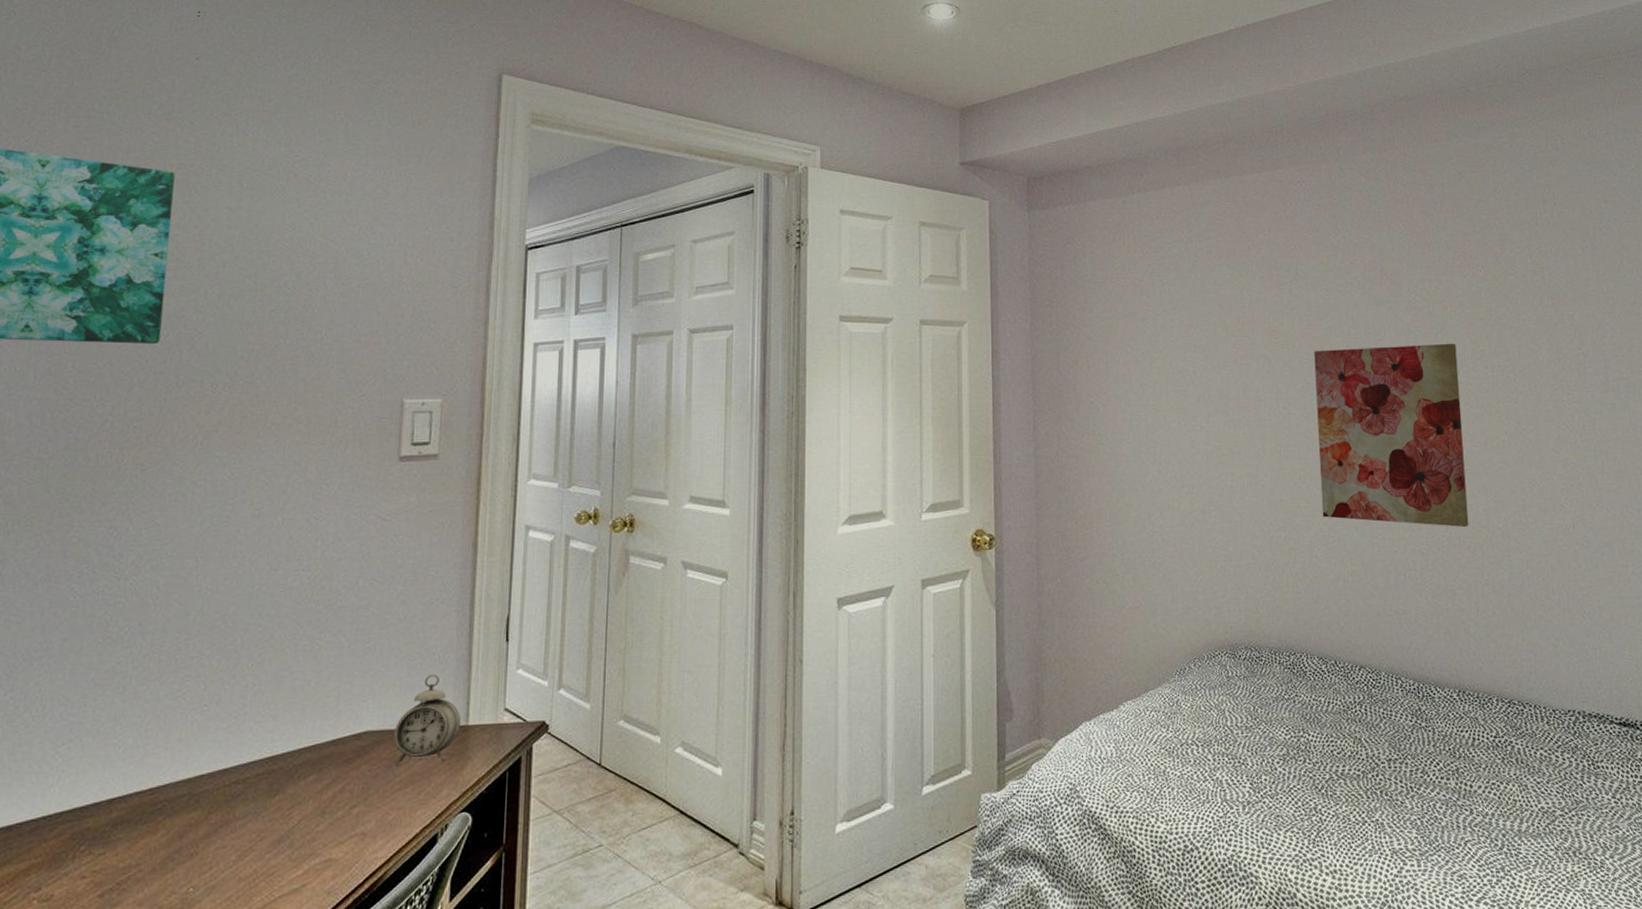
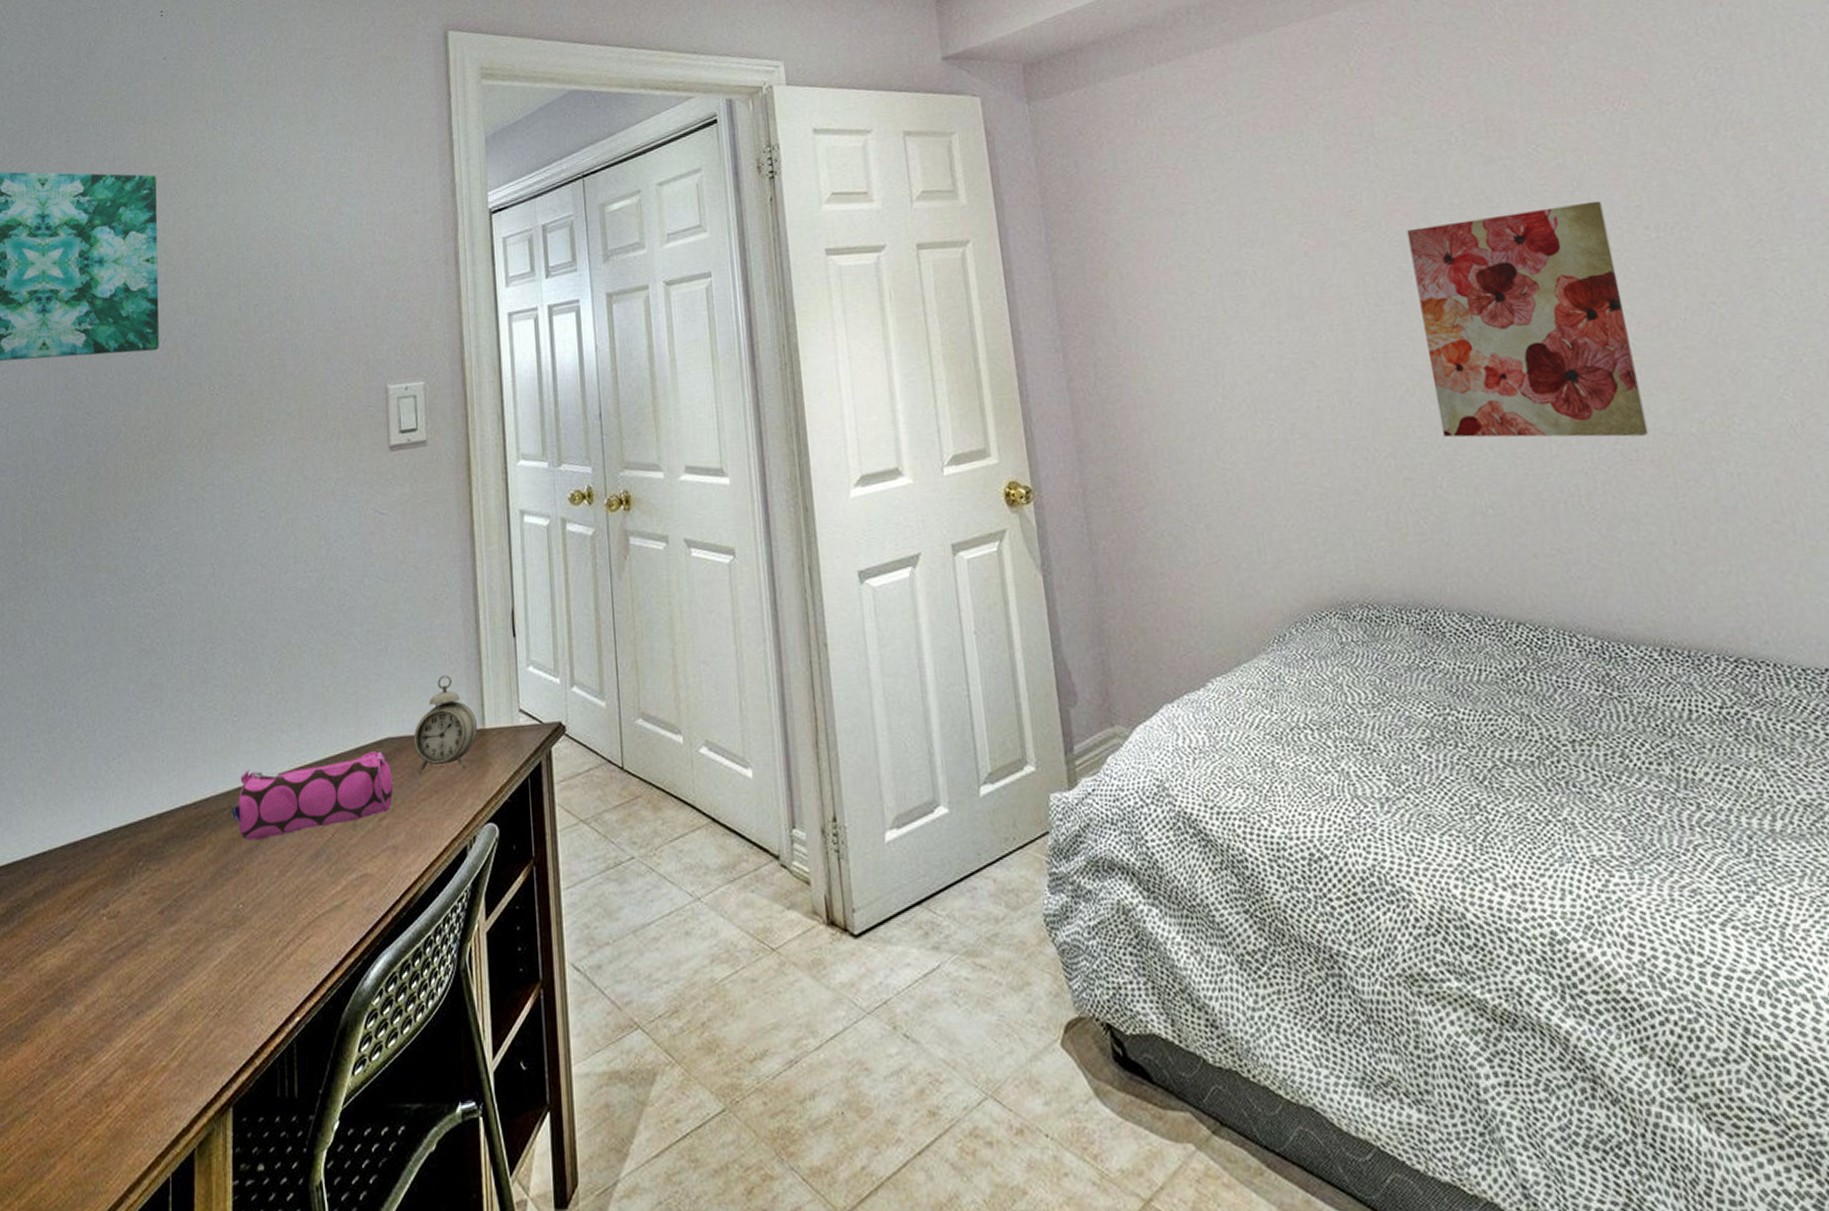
pencil case: none [190,742,369,826] -> present [231,750,394,840]

